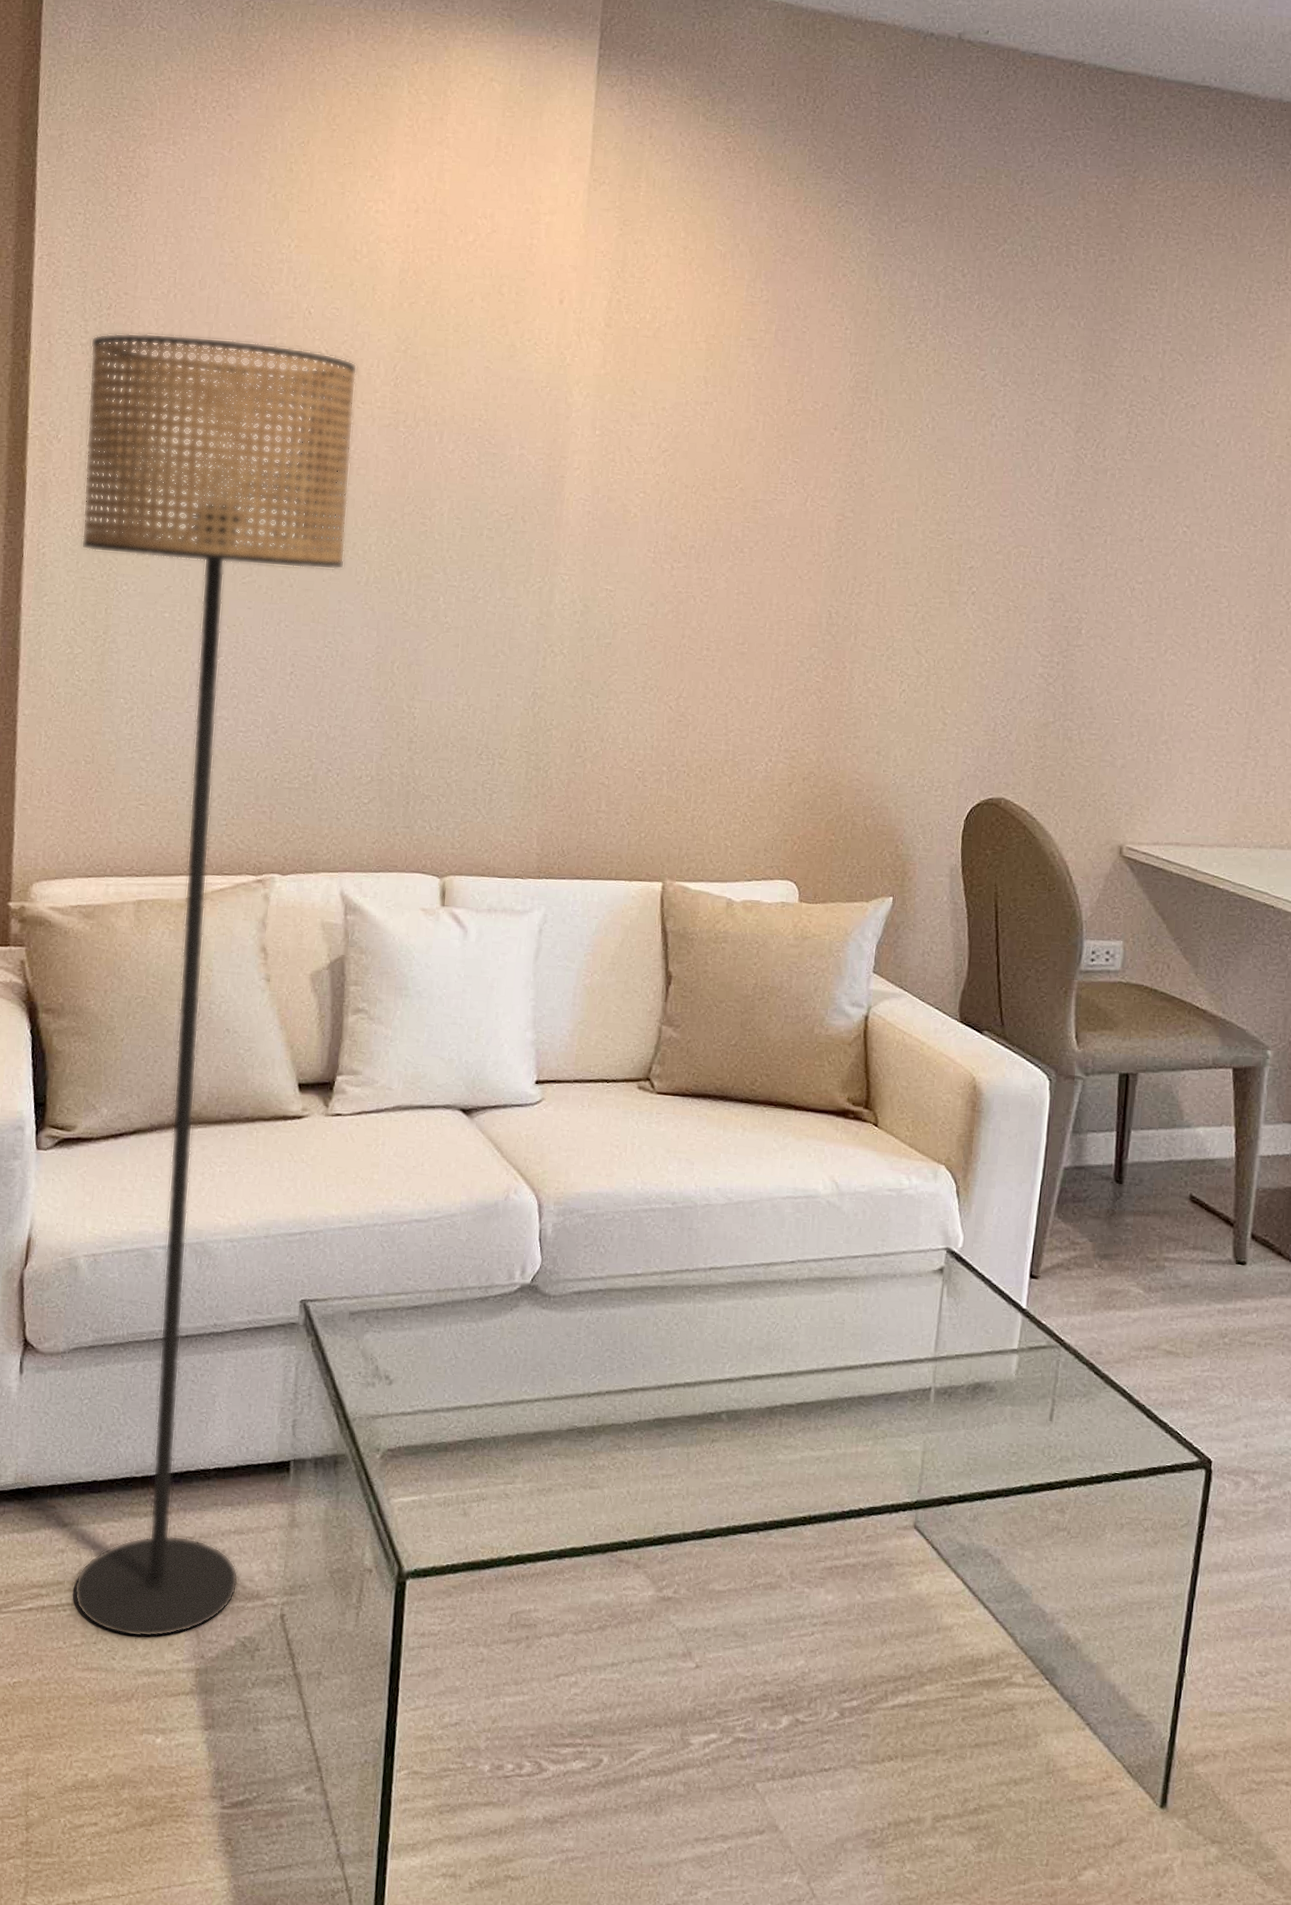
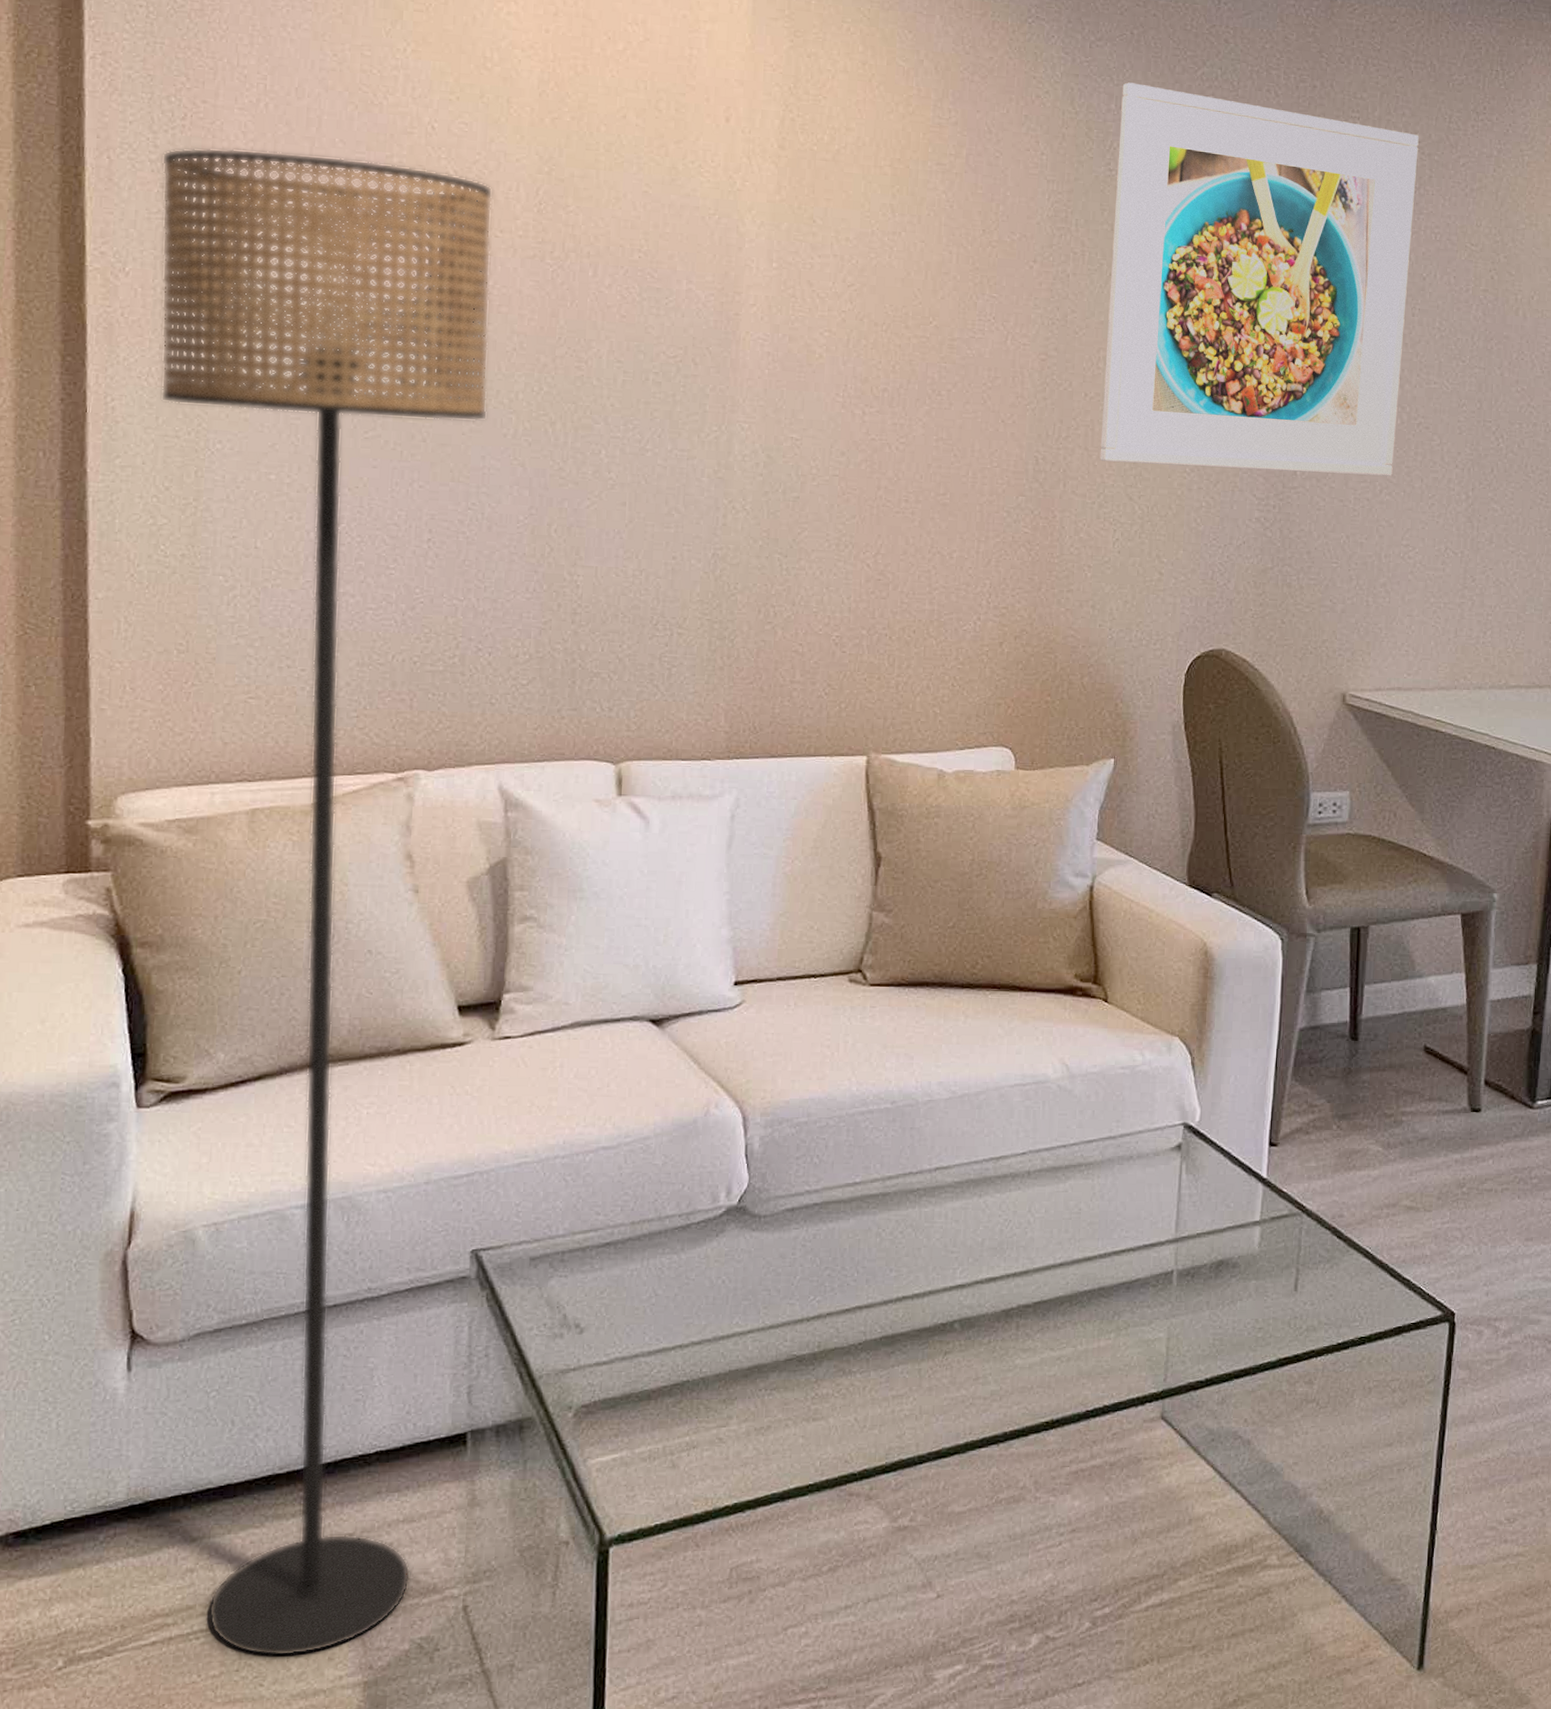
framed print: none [890,260,1217,637] -> present [1100,82,1419,476]

